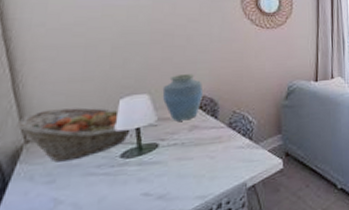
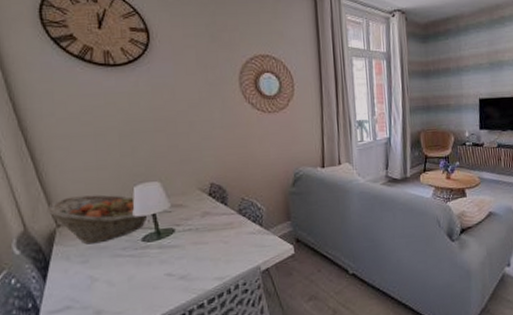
vase: present [162,74,204,121] -> none [172,161,212,208]

